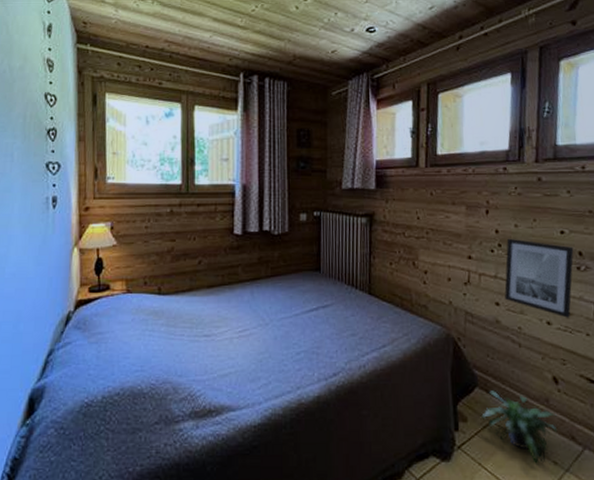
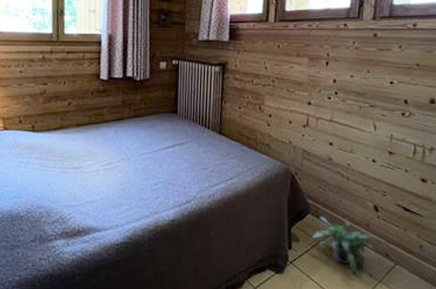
wall art: present [504,238,574,318] -> none [338,87,401,157]

